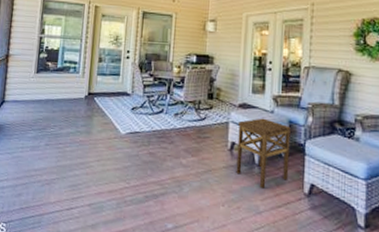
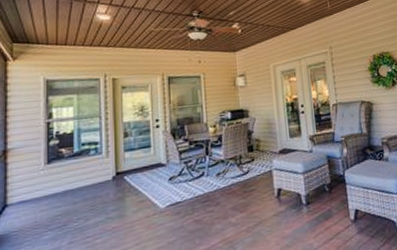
side table: present [236,118,291,188] -> none [280,159,335,226]

